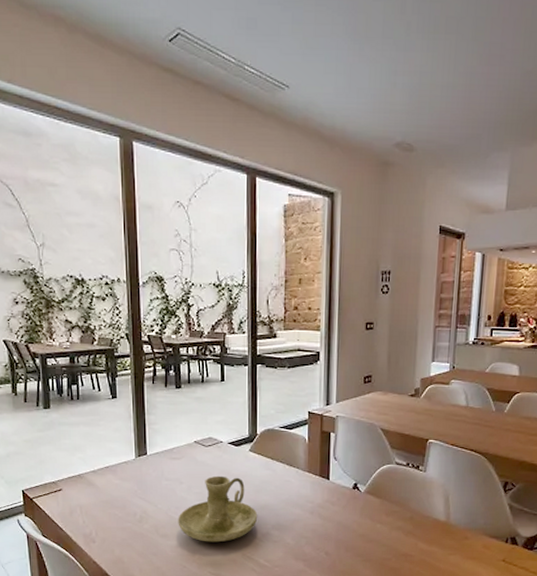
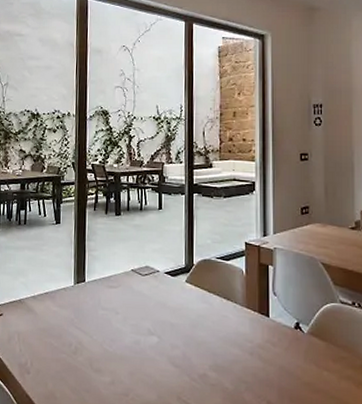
candle holder: present [178,475,258,543] -> none [112,307,194,382]

